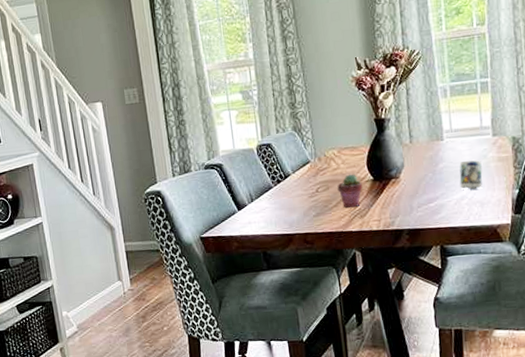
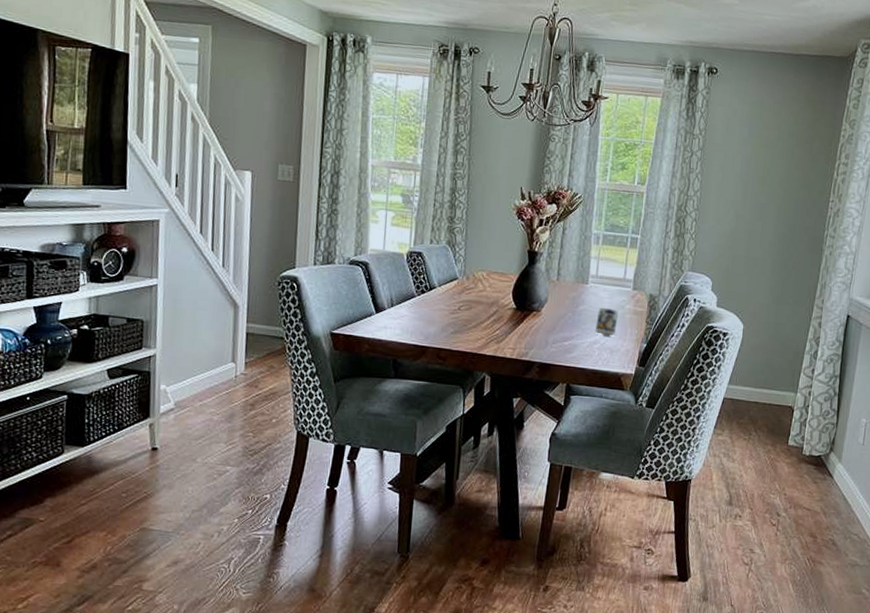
potted succulent: present [337,174,363,208] -> none [479,298,505,332]

